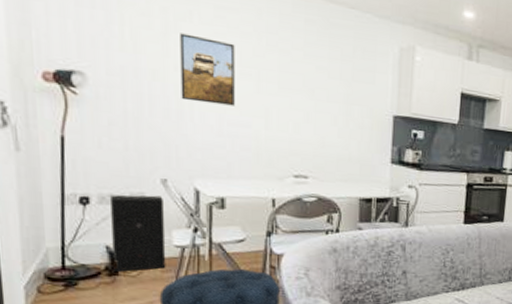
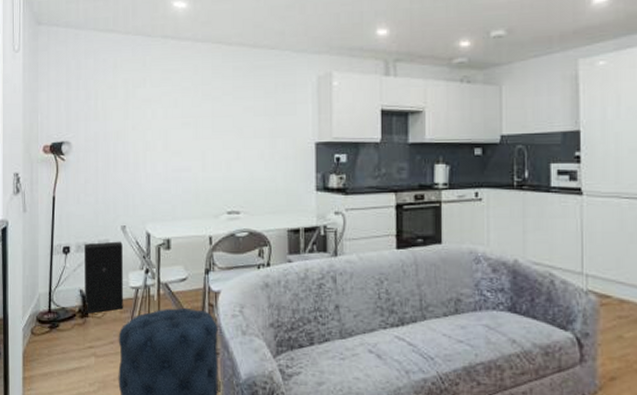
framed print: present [180,33,235,106] -> none [137,97,178,154]

